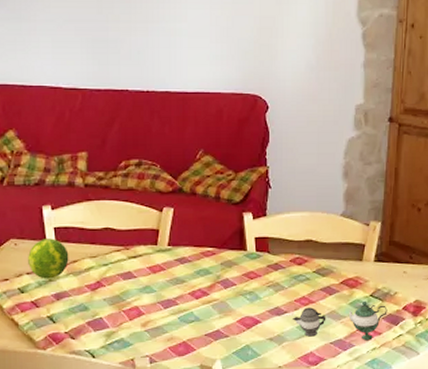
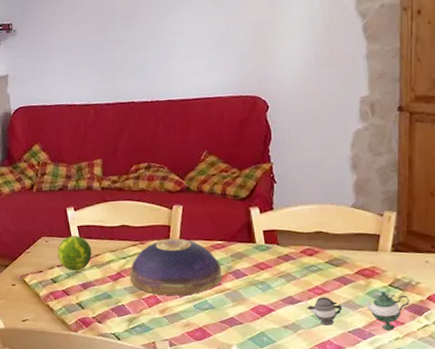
decorative bowl: none [111,244,210,308] -> present [130,238,222,296]

